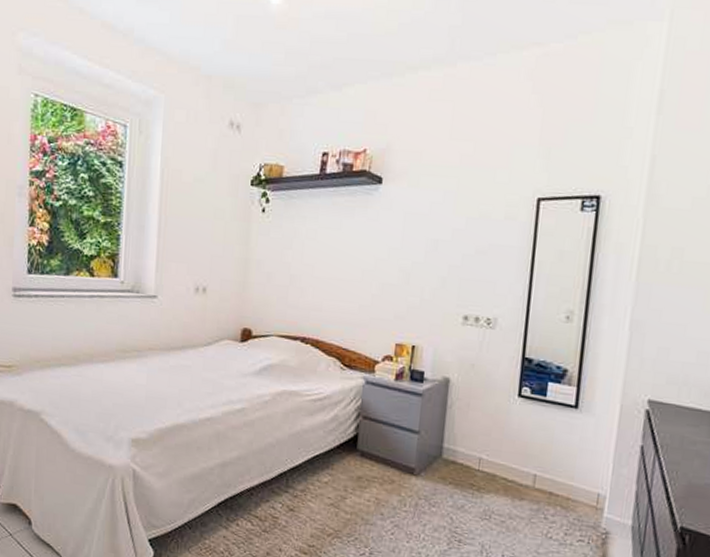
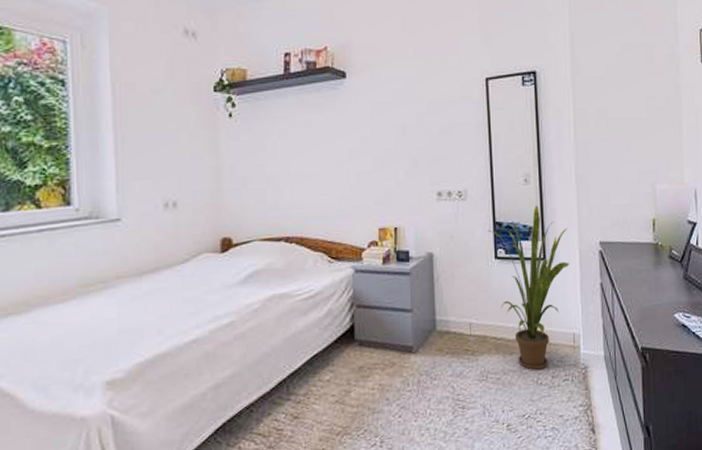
house plant: none [514,347,610,523] -> present [487,206,570,370]

